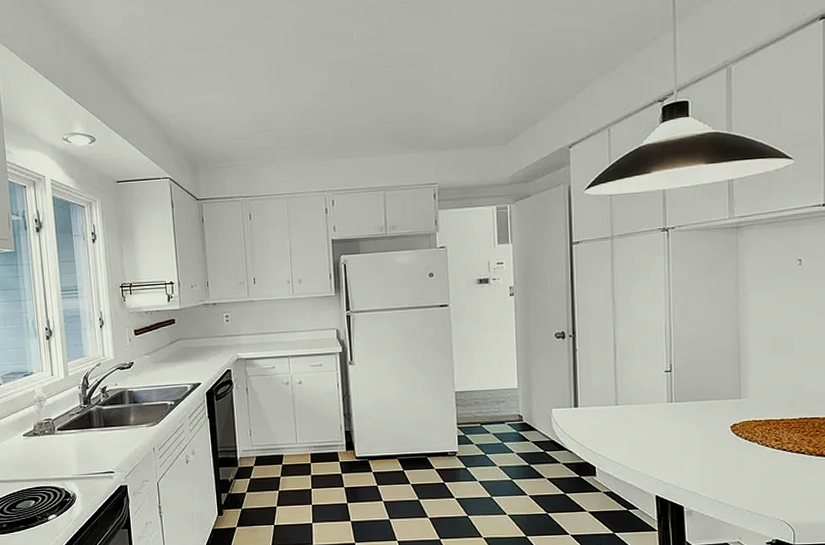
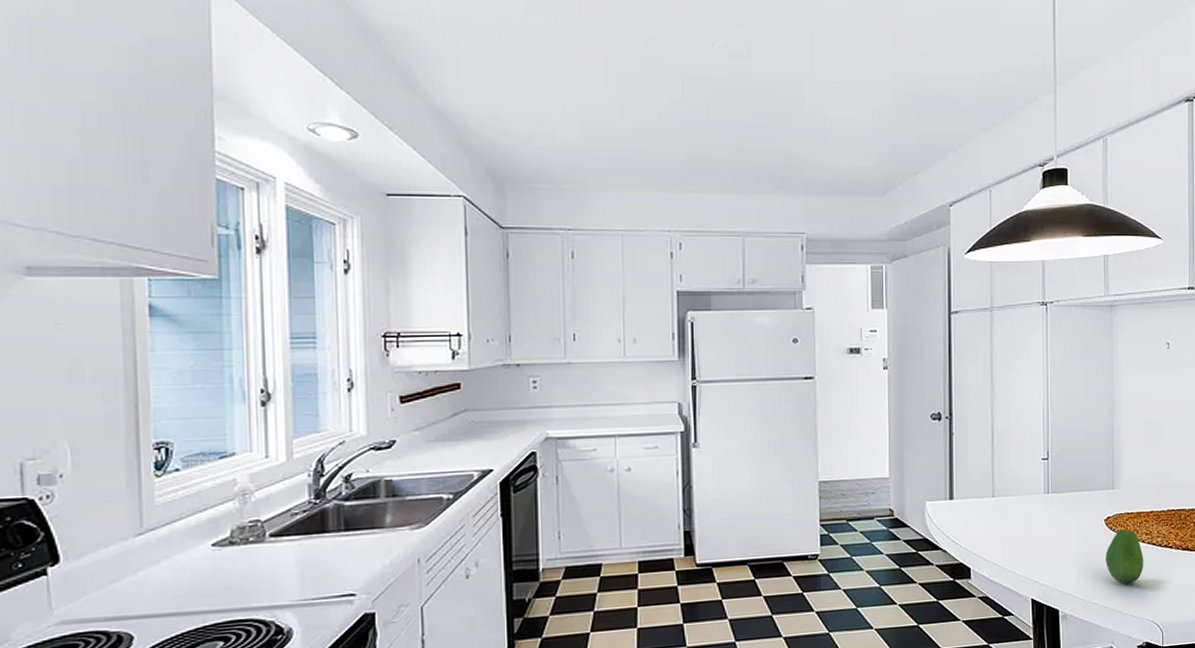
fruit: none [732,435,773,486] -> present [1106,529,1144,585]

